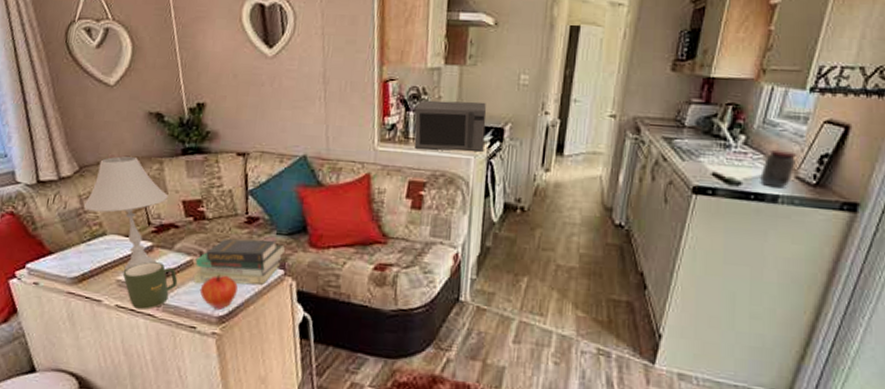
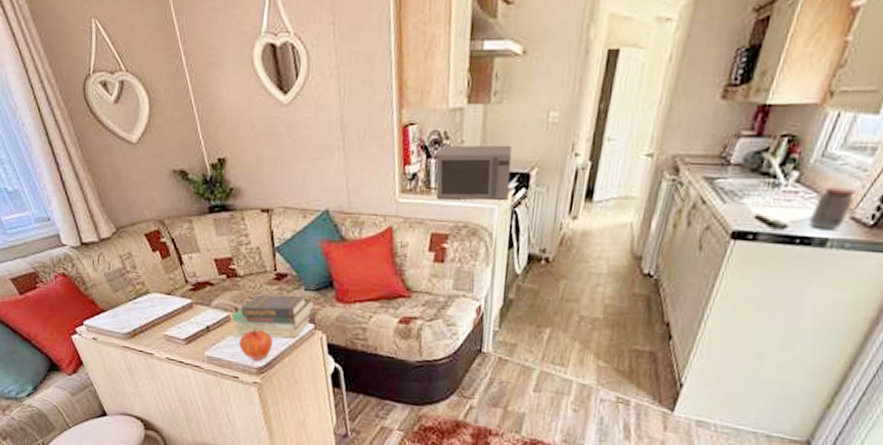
table lamp: present [84,156,168,270] -> none [126,216,201,326]
mug: present [122,261,178,311] -> none [169,318,218,363]

